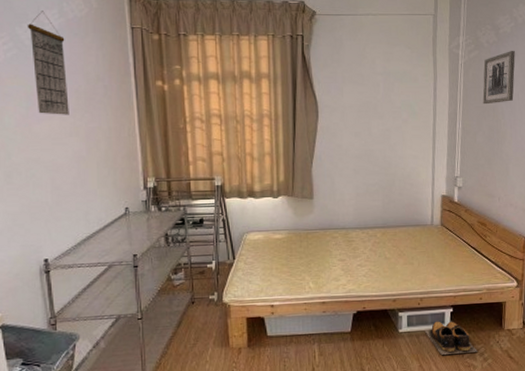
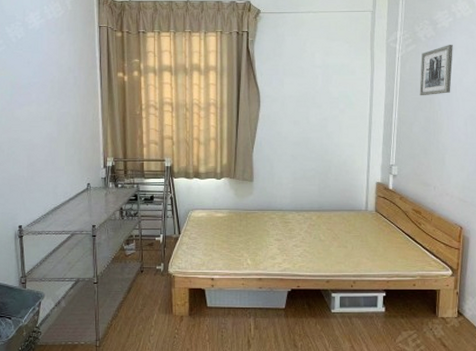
calendar: present [28,11,69,115] -> none [15,13,45,102]
shoes: present [424,321,477,355] -> none [356,304,410,338]

